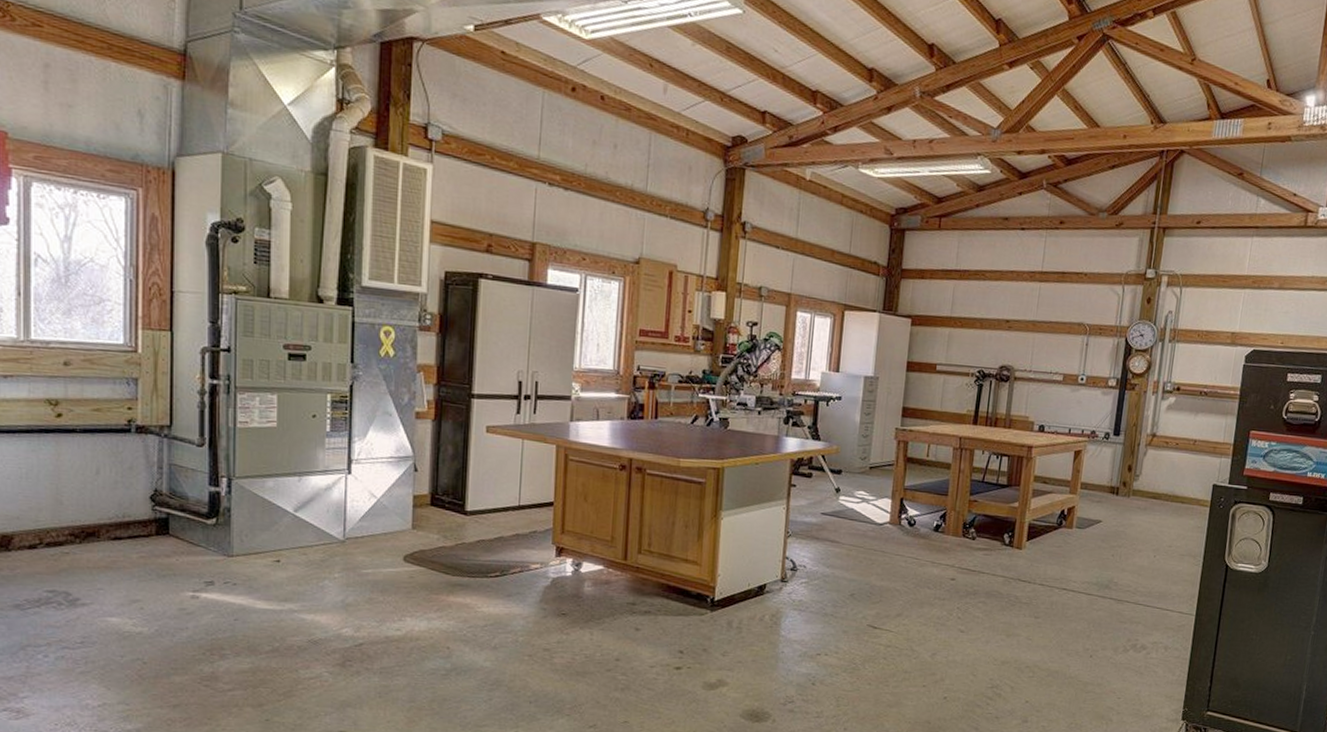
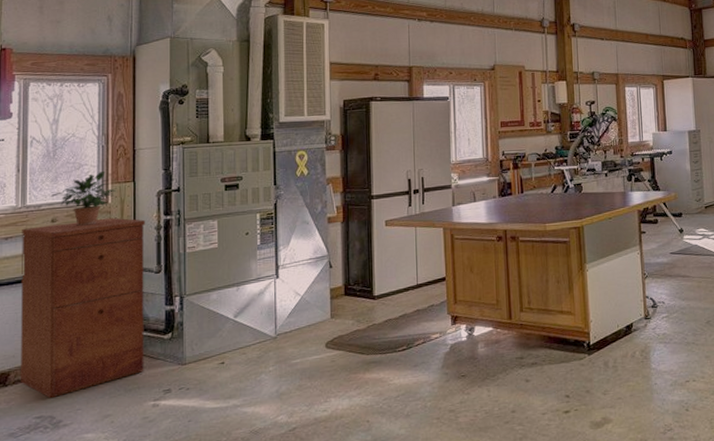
filing cabinet: none [25,367,186,572] -> present [21,217,146,399]
potted plant: none [62,312,149,377] -> present [50,172,117,226]

